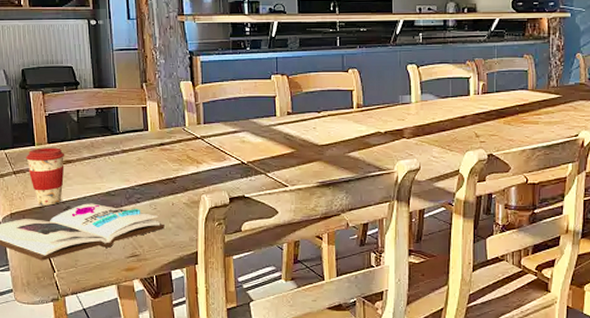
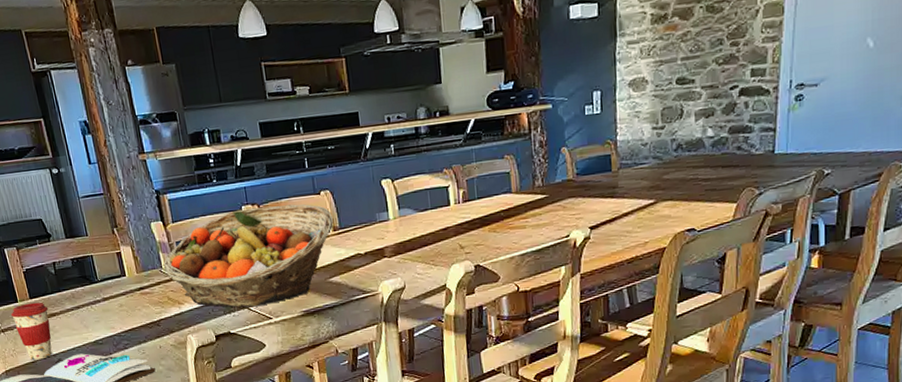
fruit basket: none [187,78,359,173] -> present [163,204,334,308]

